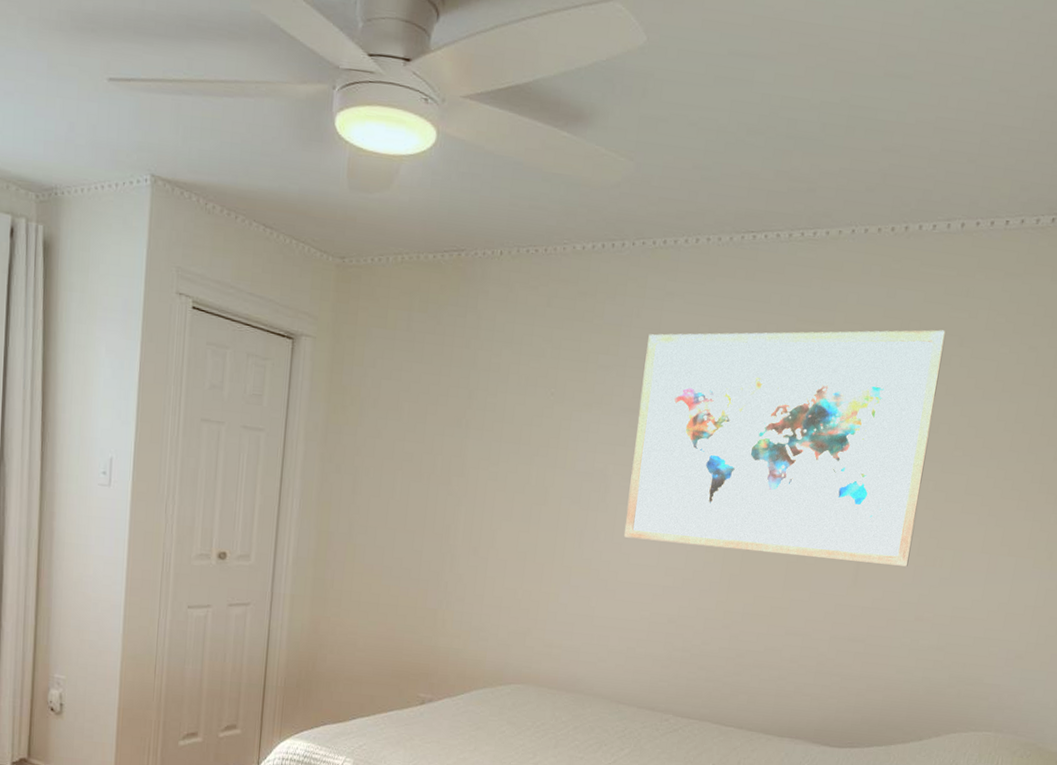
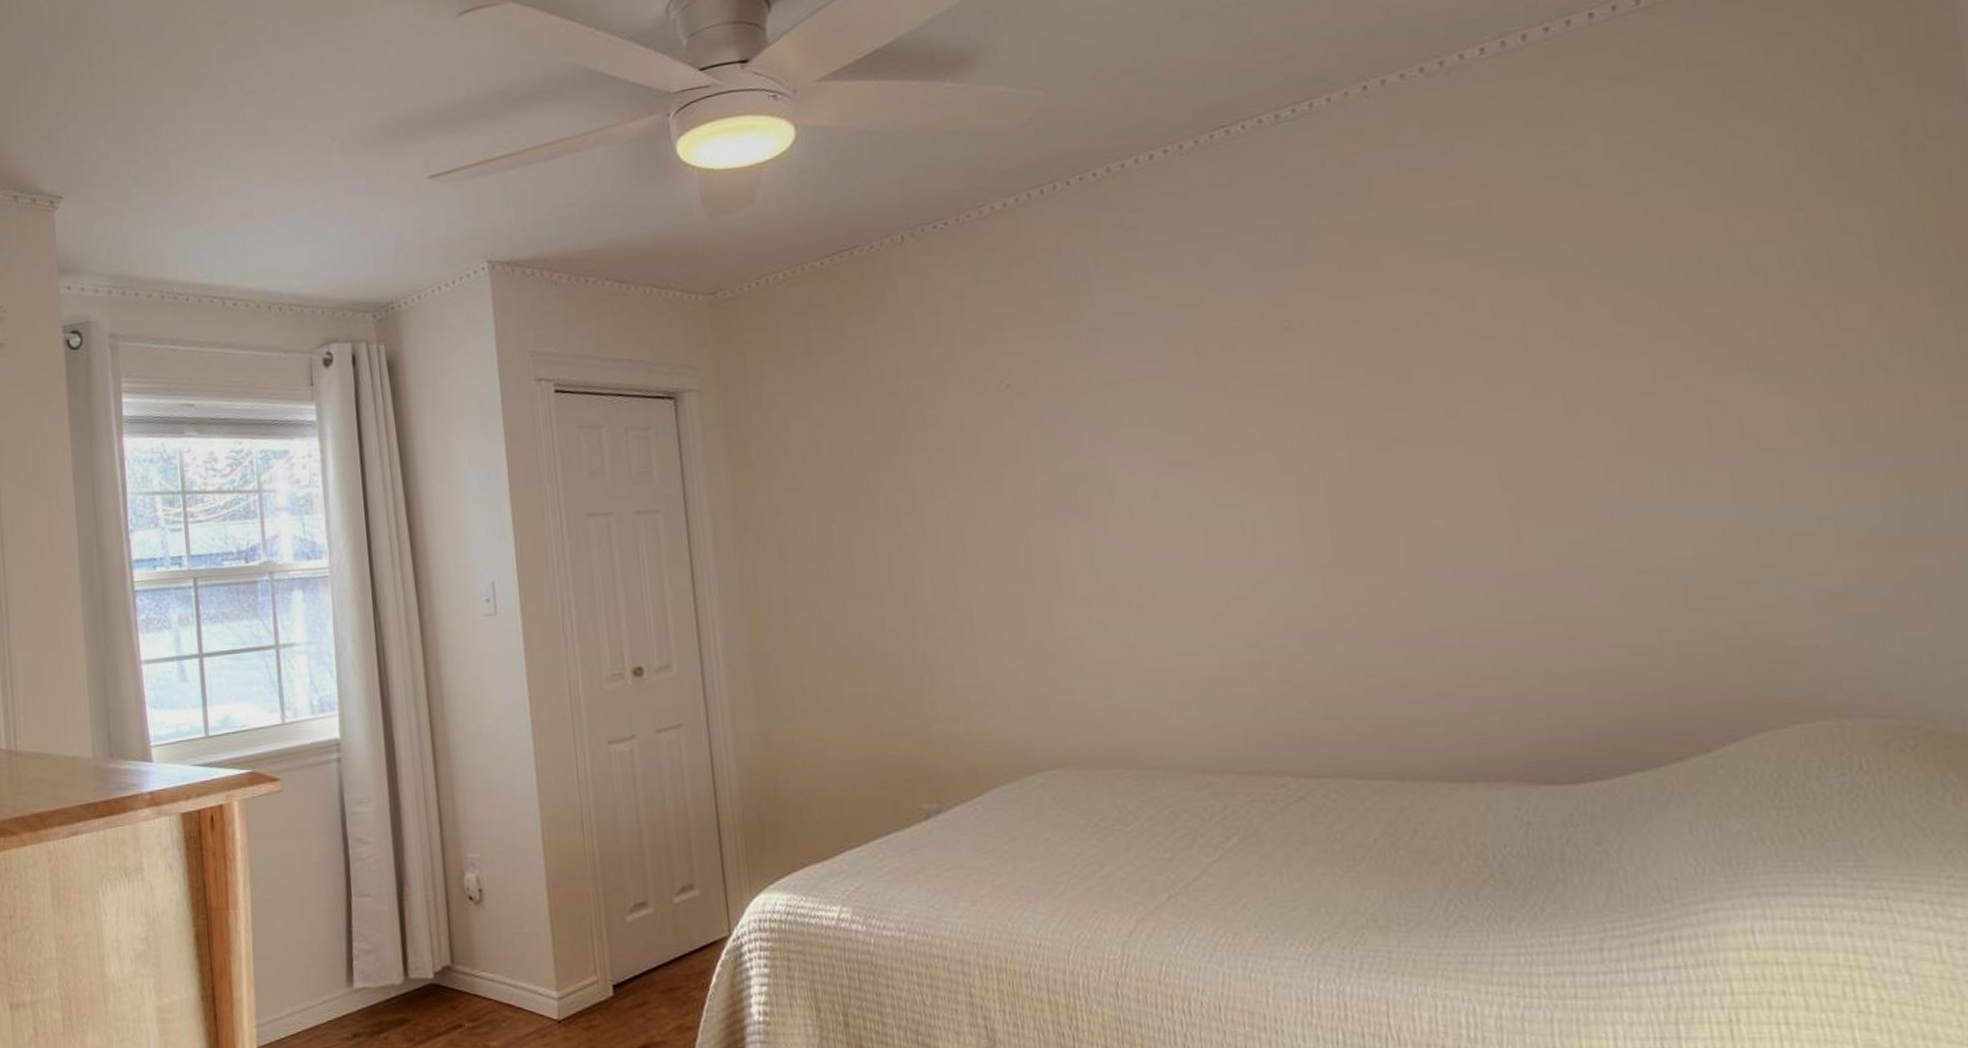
wall art: present [624,330,946,567] -> none [1117,173,1597,546]

